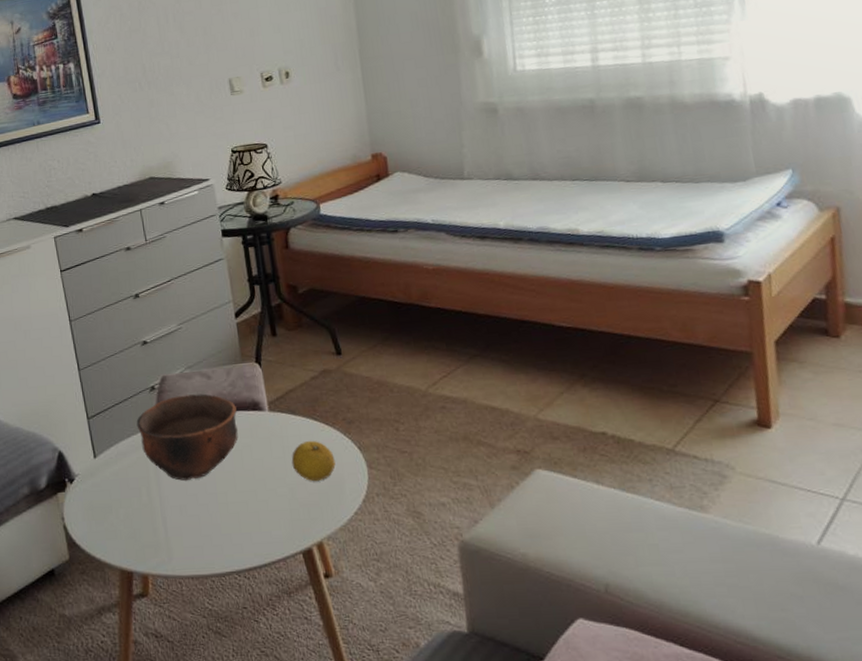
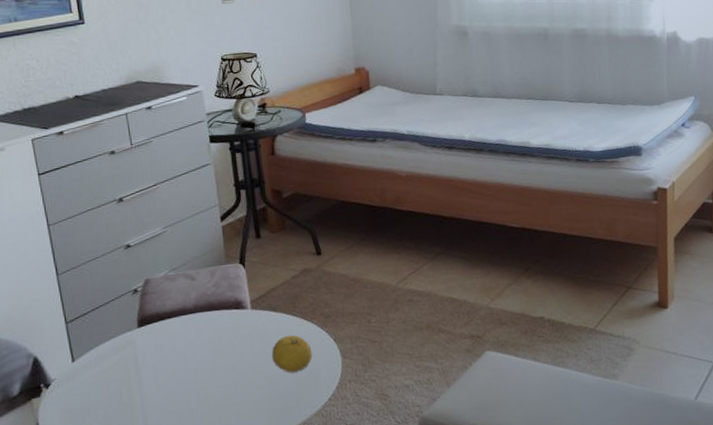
bowl: present [136,393,238,481] -> none [117,294,221,379]

